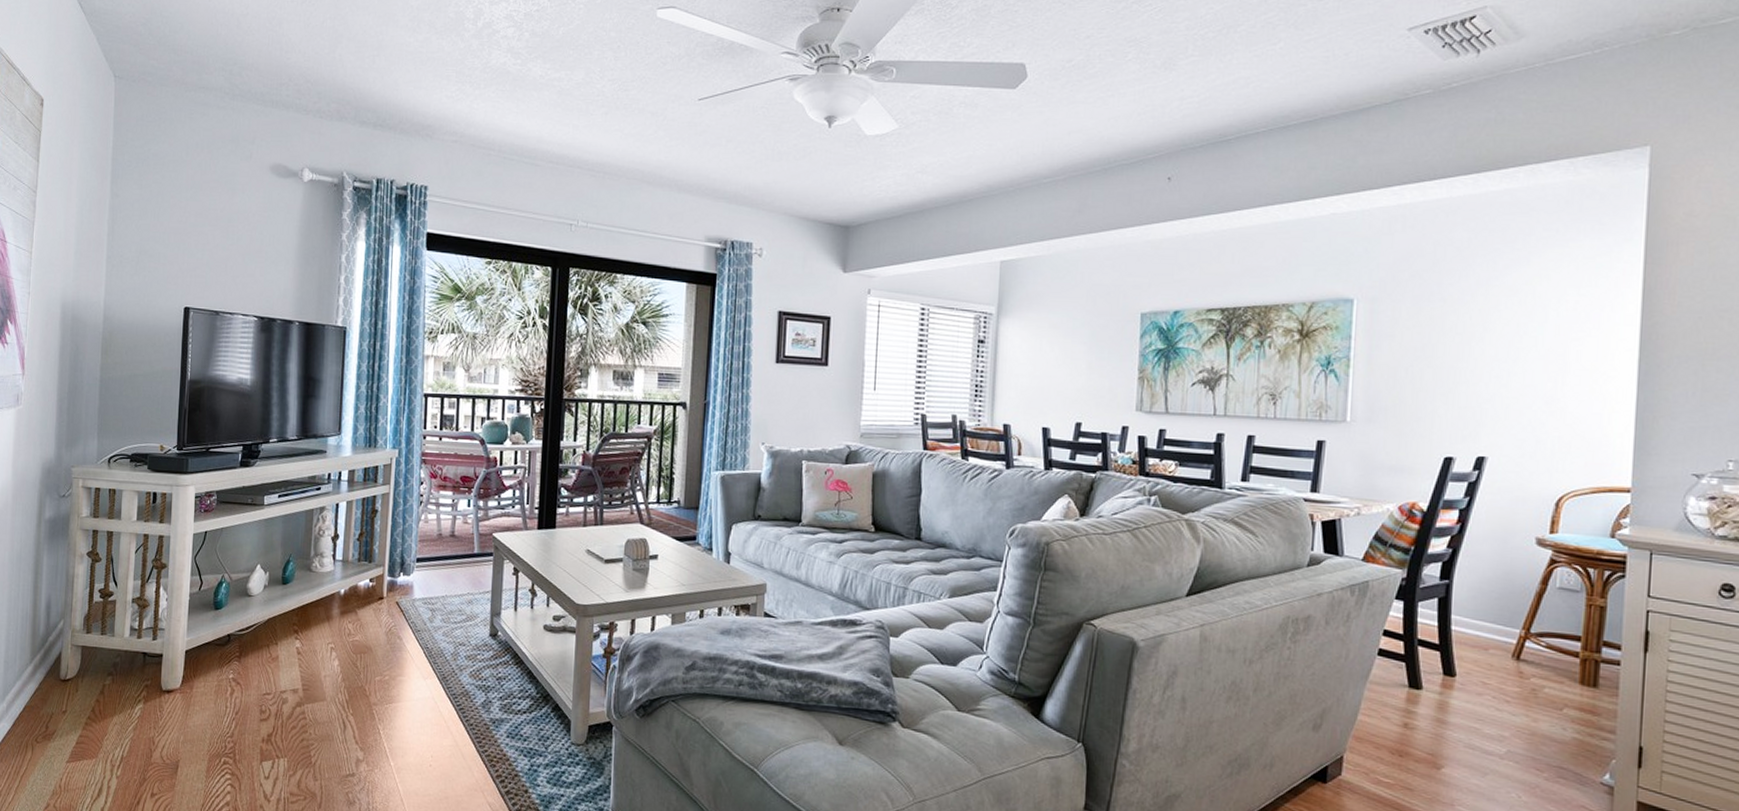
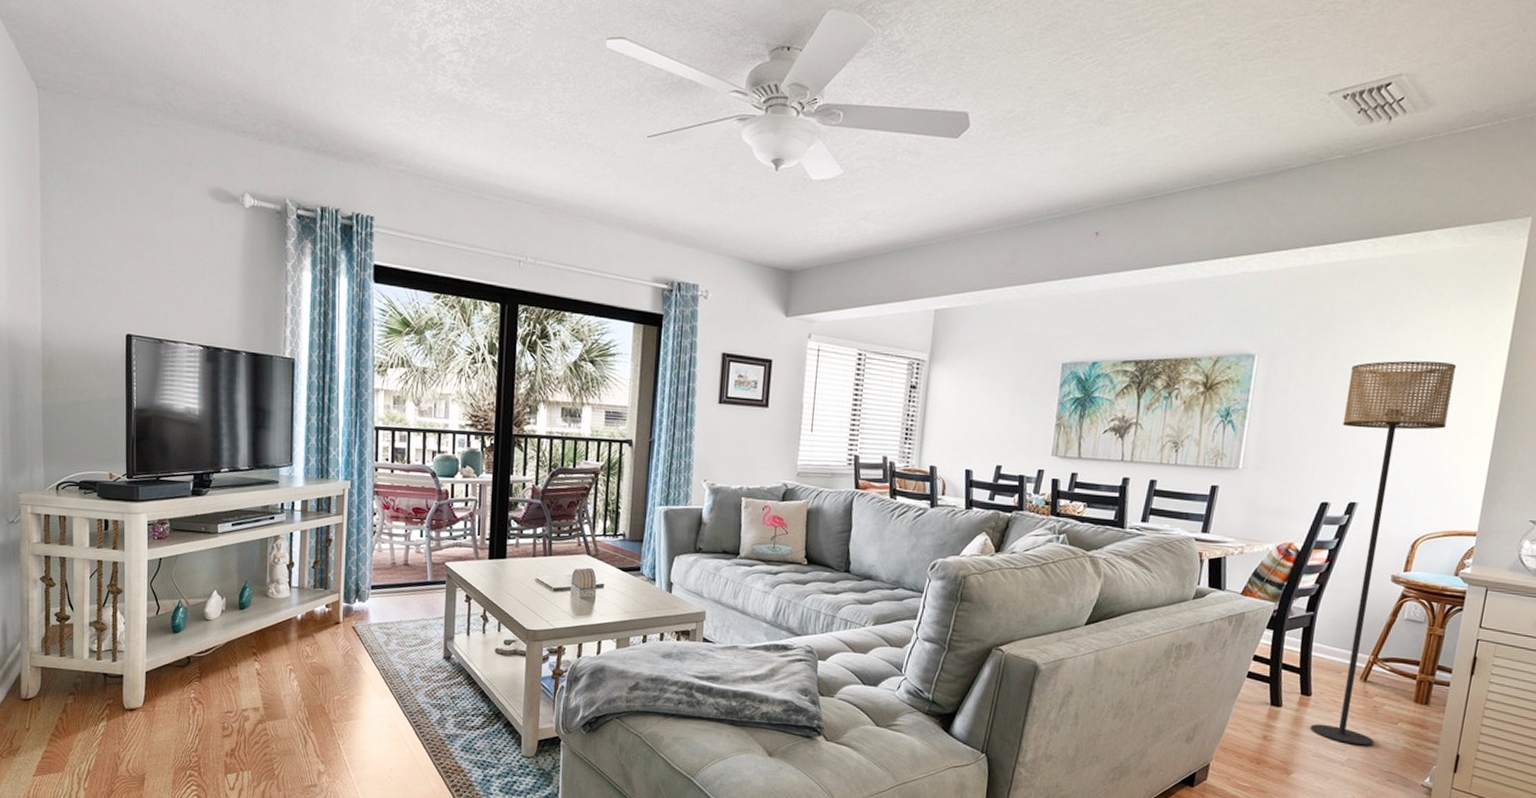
floor lamp: none [1459,301,1585,736] -> present [1310,360,1457,746]

